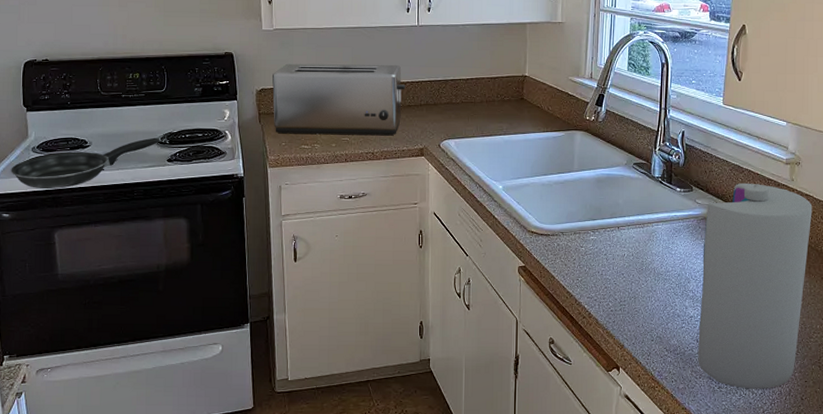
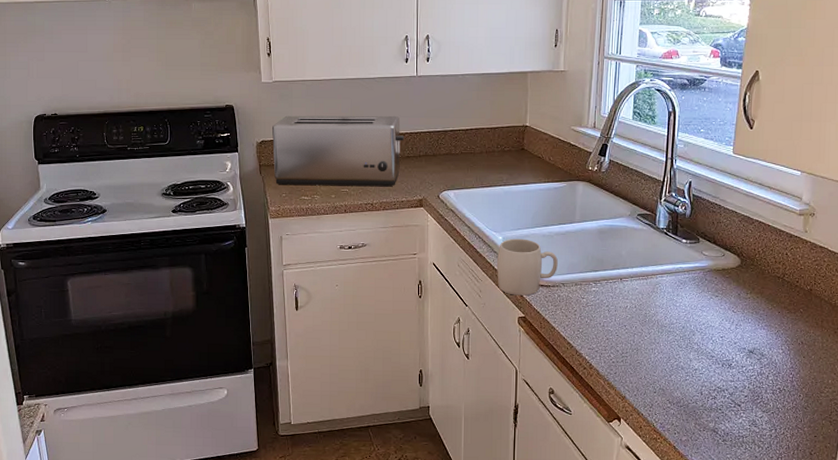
frying pan: present [11,137,160,190] -> none [25,189,165,239]
mug: none [497,187,557,245] -> present [497,238,558,296]
paper towel holder: present [698,182,813,389] -> none [702,234,827,443]

